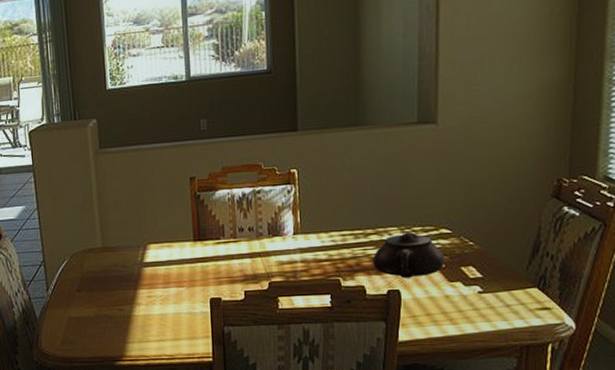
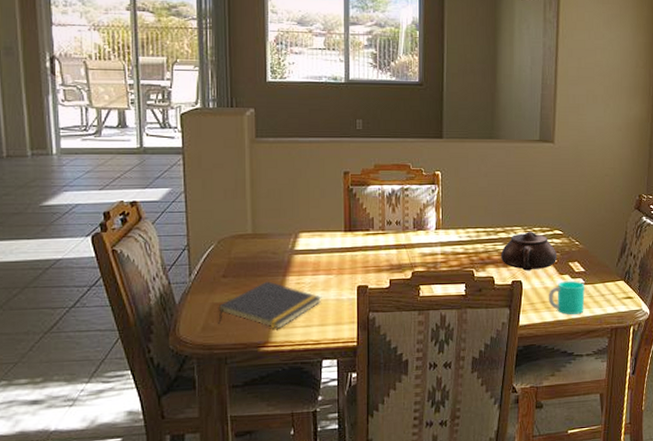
notepad: none [74,295,174,343] -> present [218,281,322,329]
cup: none [434,289,484,329] -> present [548,280,585,315]

